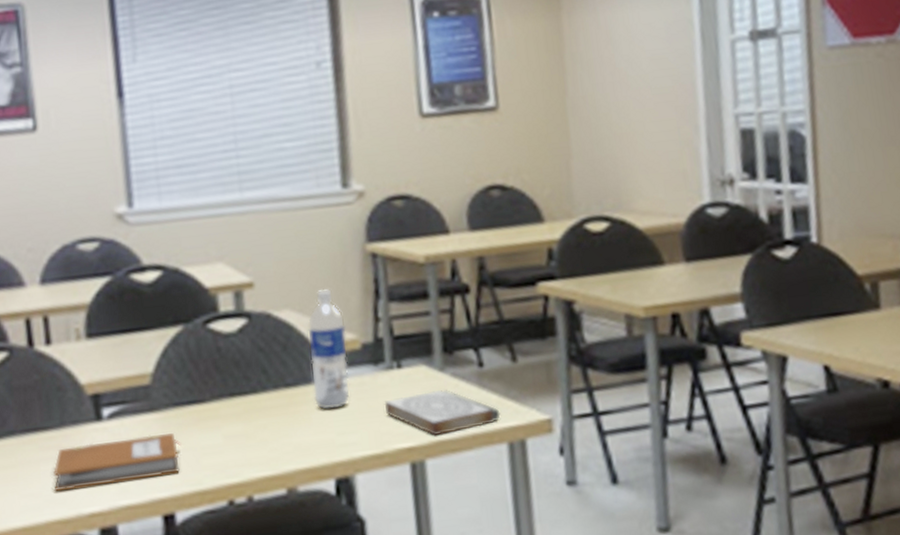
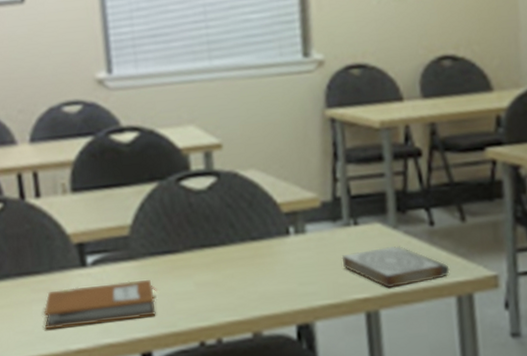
water bottle: present [308,289,350,410] -> none [271,151,310,262]

